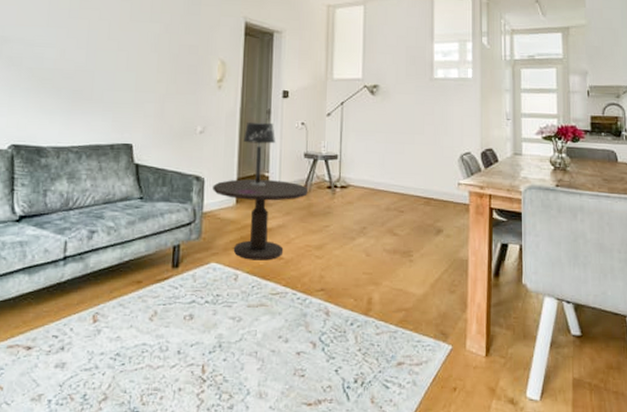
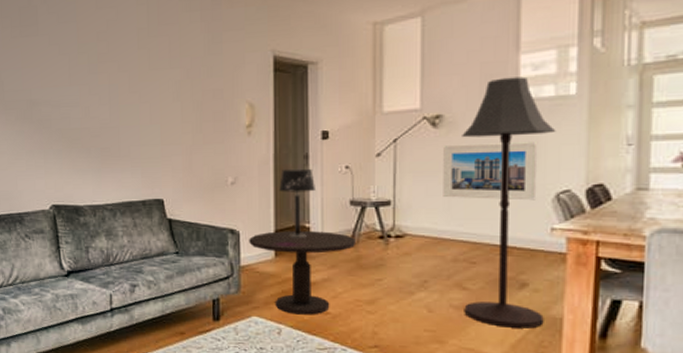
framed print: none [379,110,448,160] -> present [443,142,538,201]
floor lamp: none [393,60,460,270] -> present [462,76,556,329]

